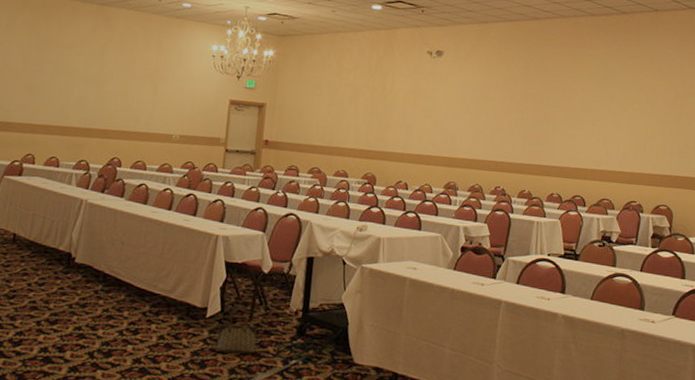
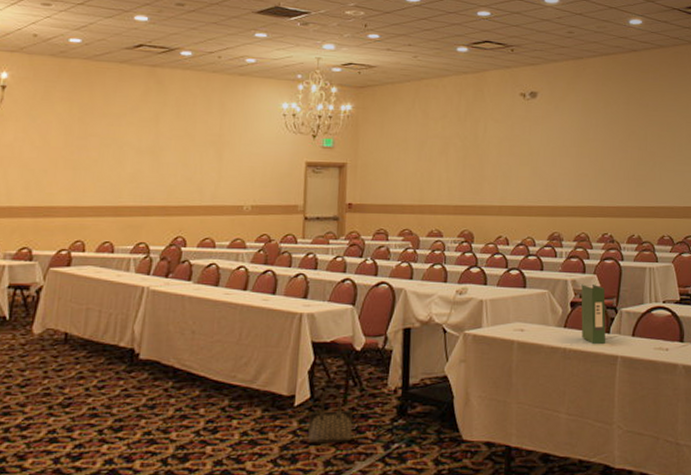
binder: none [469,232,494,289] -> present [581,284,606,345]

